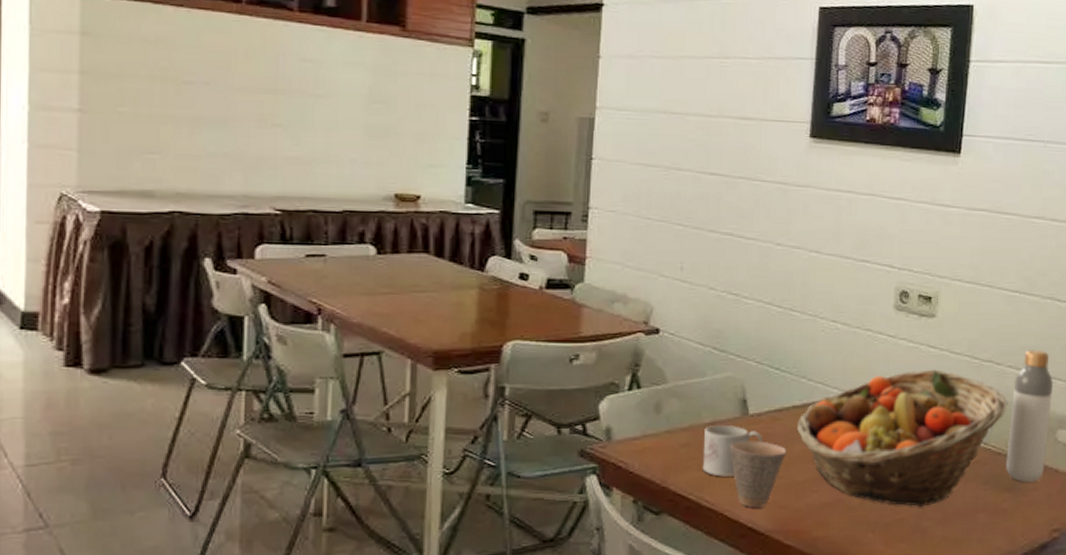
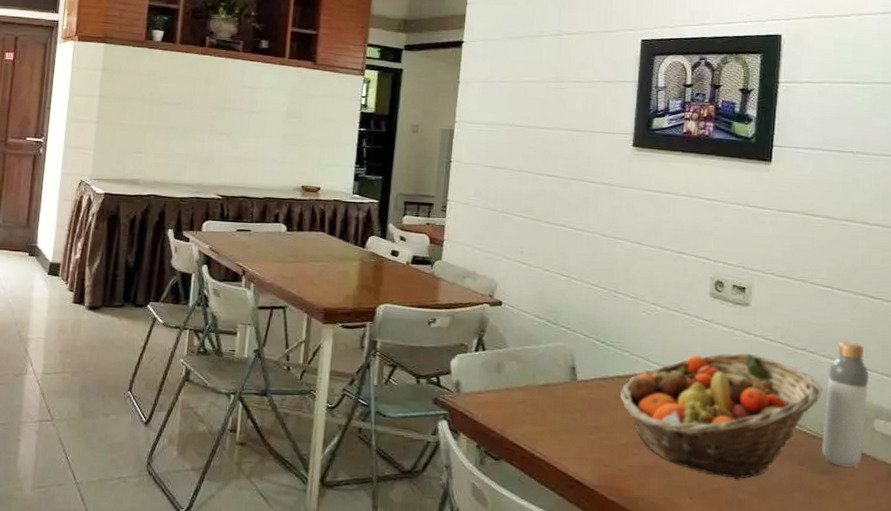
mug: present [702,425,763,477] -> none [536,387,590,433]
cup: present [729,441,787,508] -> none [560,403,611,464]

